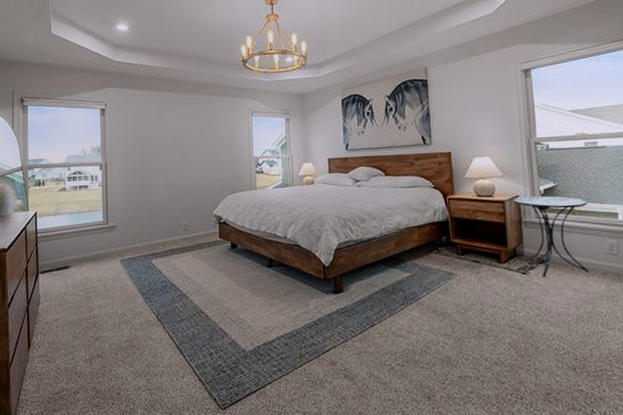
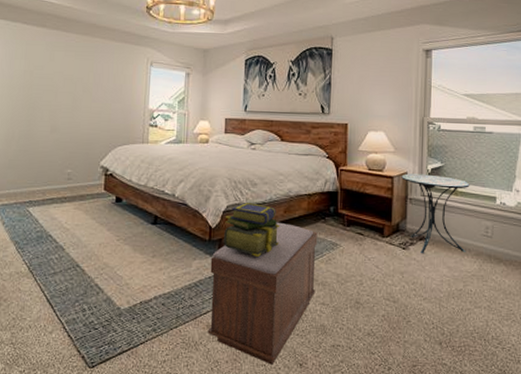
bench: none [327,256,437,399] -> present [207,222,318,365]
stack of books: none [337,239,394,292] -> present [224,203,280,257]

